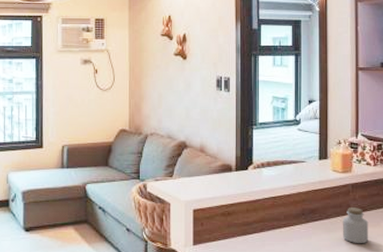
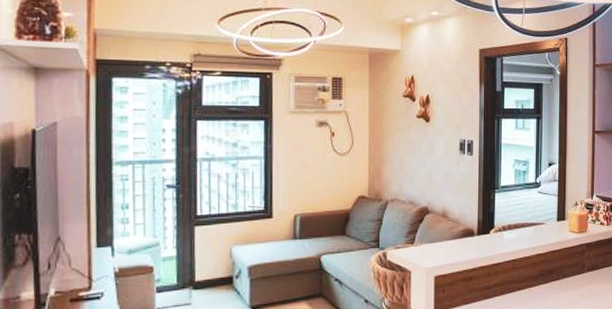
jar: present [342,208,369,244] -> none [577,266,601,301]

